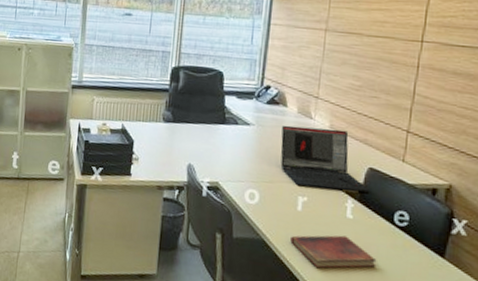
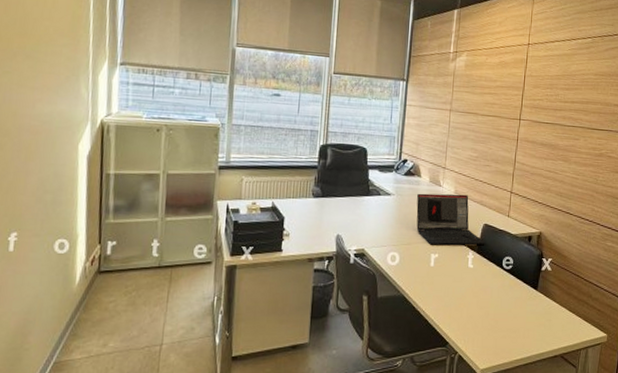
diary: present [290,235,377,269] -> none [425,283,491,314]

